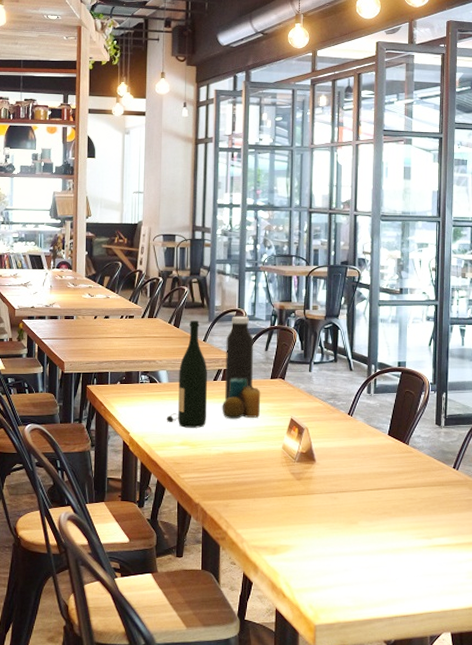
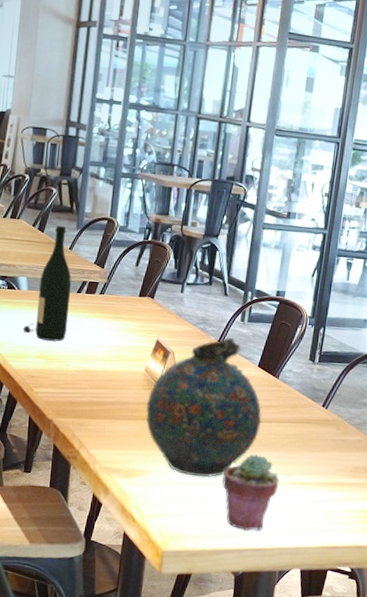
candle: present [223,377,261,420] -> none [84,291,127,336]
water bottle: present [224,316,254,401] -> none [88,225,125,315]
snuff bottle: none [287,409,397,548] -> present [146,337,262,478]
potted succulent: none [366,520,420,598] -> present [222,454,280,531]

